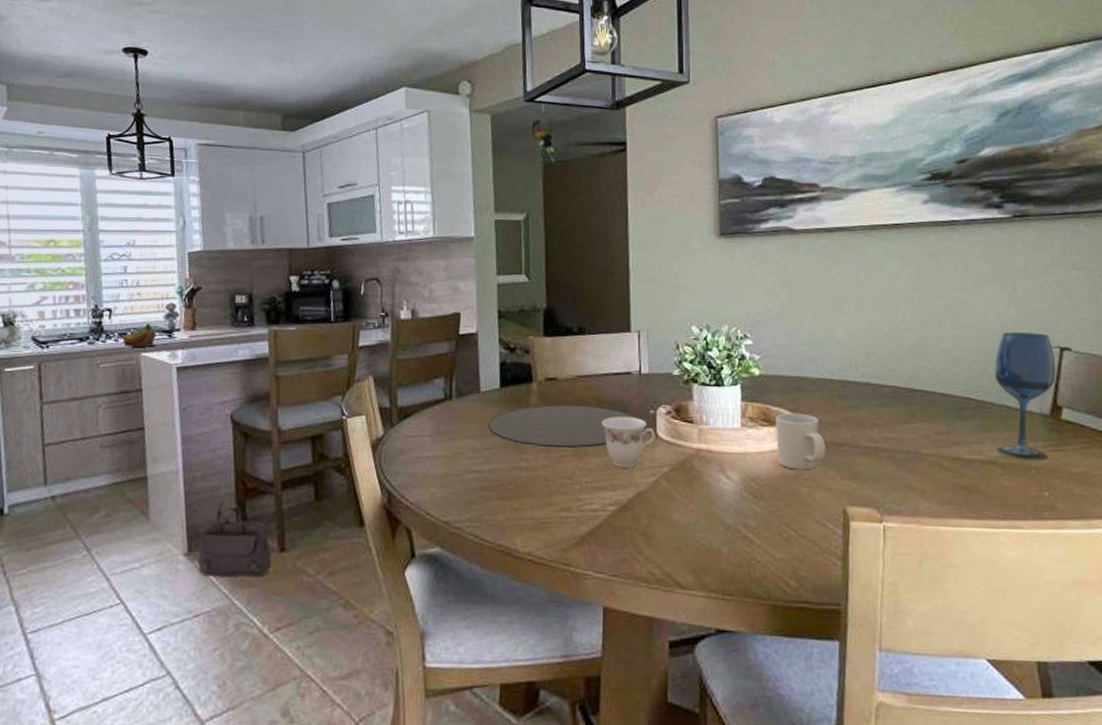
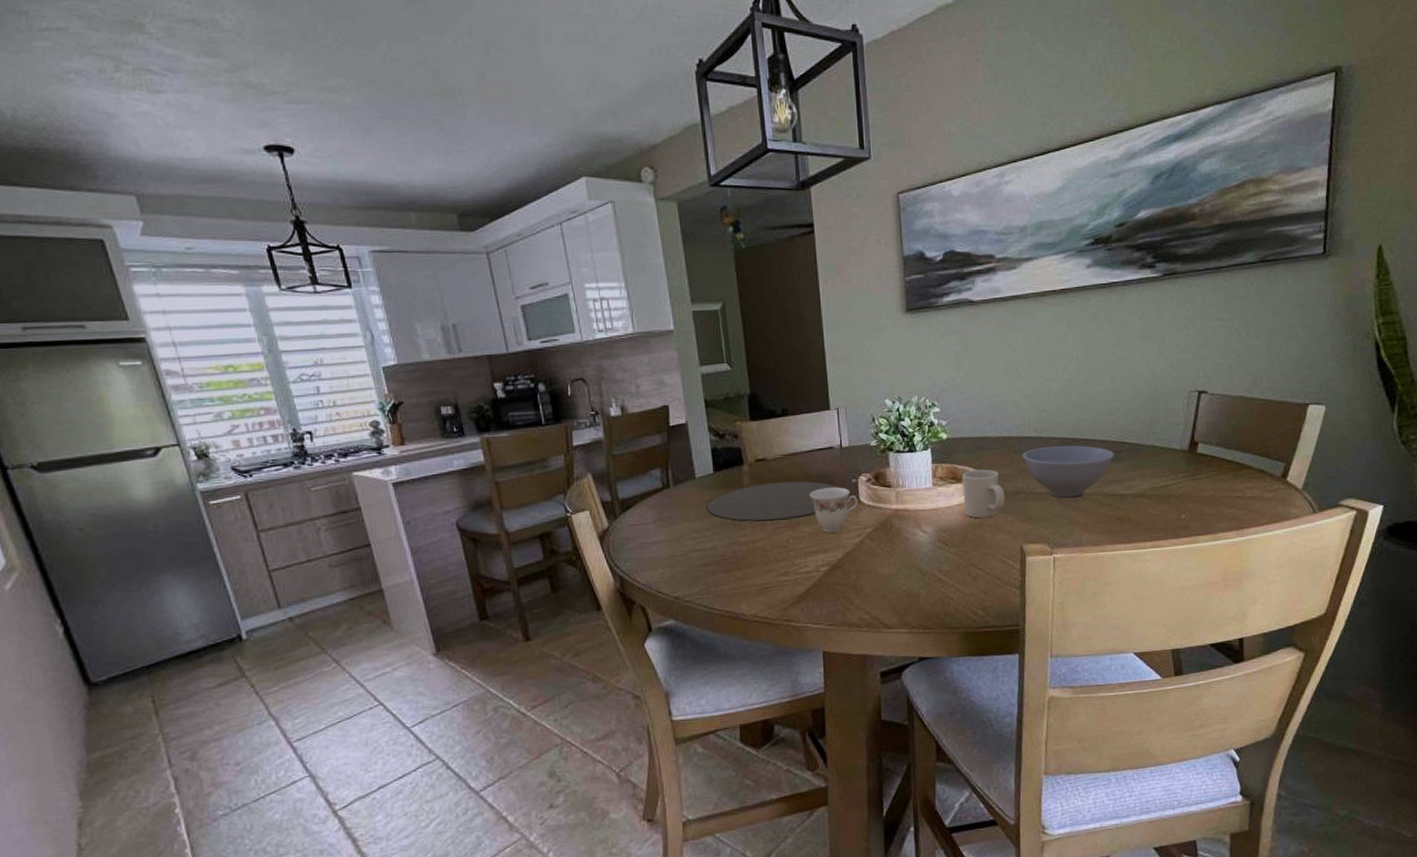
fruit: present [121,323,157,348] -> none [328,442,366,469]
handbag: present [198,497,272,577] -> none [445,598,520,671]
bowl: none [847,394,959,458] -> present [1023,445,1115,499]
wineglass: present [994,332,1056,462] -> none [1144,380,1195,491]

